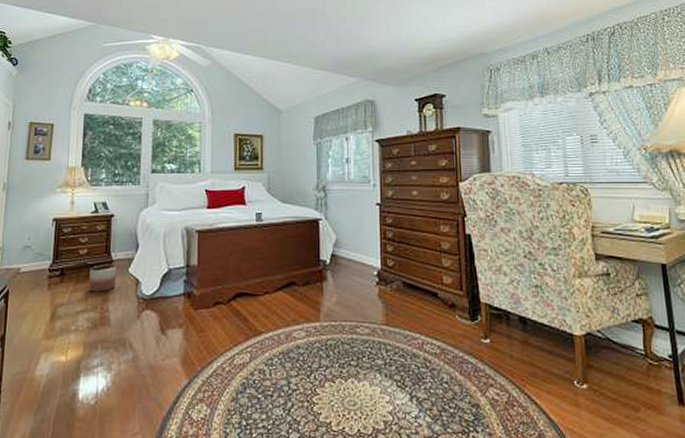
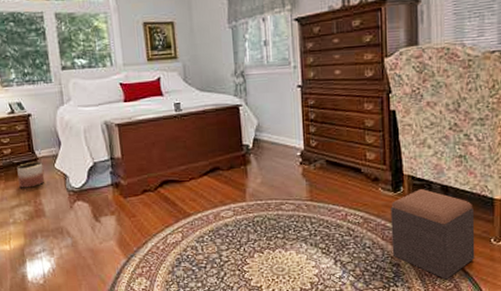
footstool: none [468,319,559,427] -> present [391,189,475,280]

